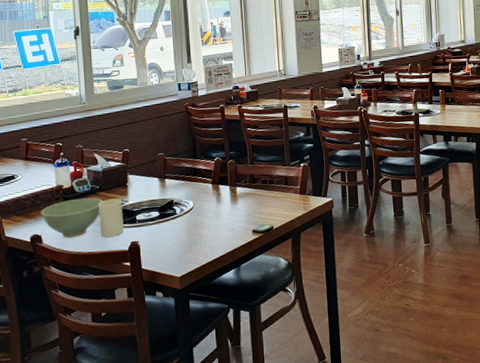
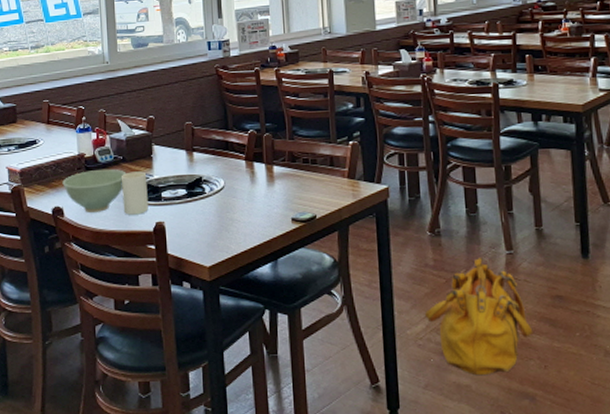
handbag: none [361,251,445,345] -> present [424,258,533,376]

